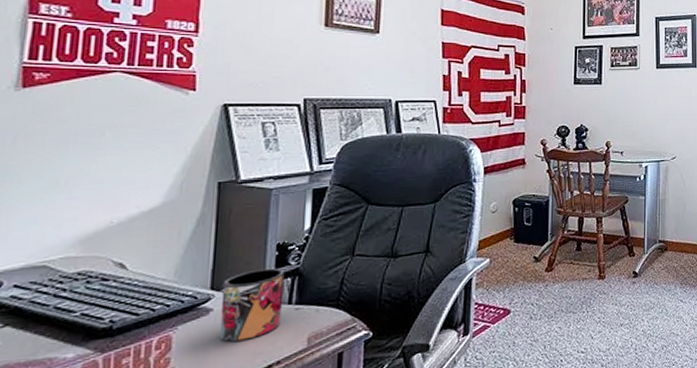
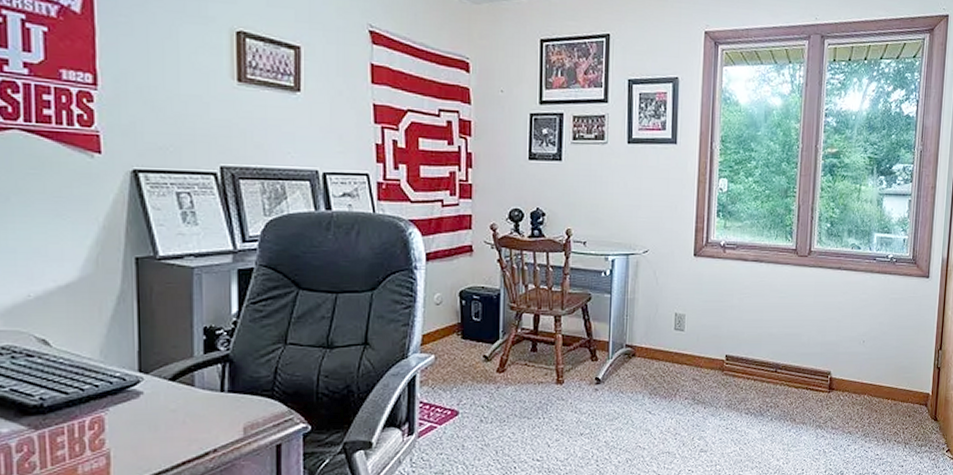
mug: present [219,268,285,342] -> none [150,353,216,426]

